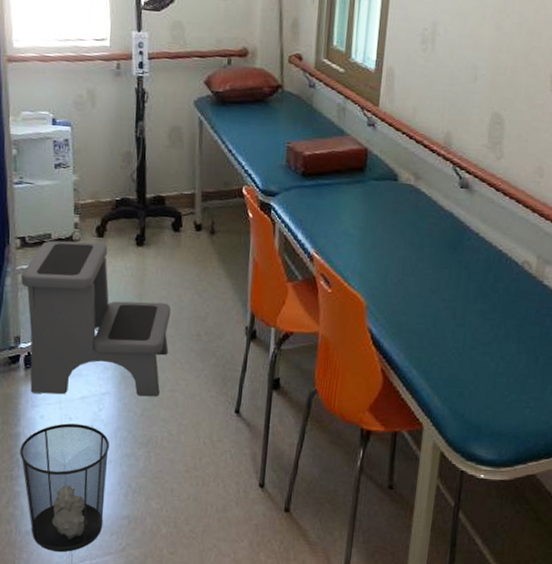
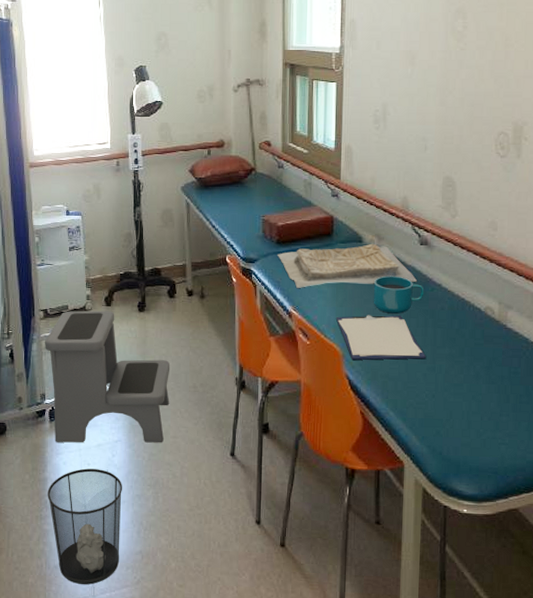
towel: none [300,182,453,229] -> present [276,243,417,288]
notepad: none [362,263,457,315] -> present [336,315,427,361]
cup: none [404,220,461,264] -> present [373,275,424,314]

